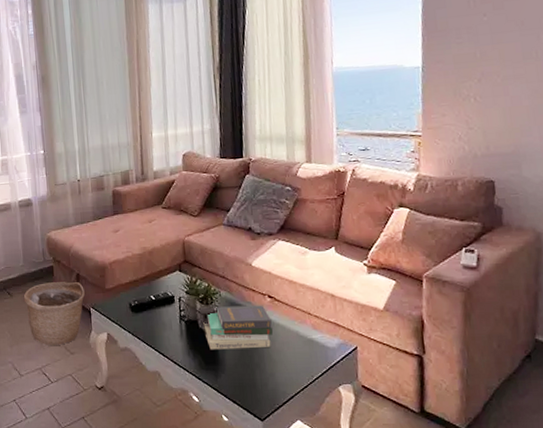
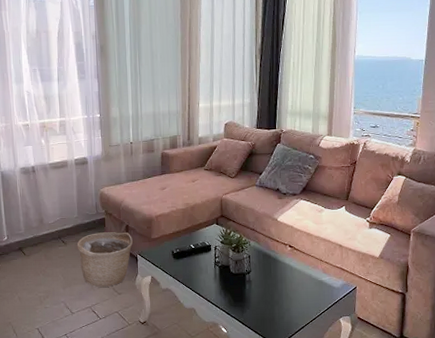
books: present [202,305,273,350] -> none [233,253,291,290]

